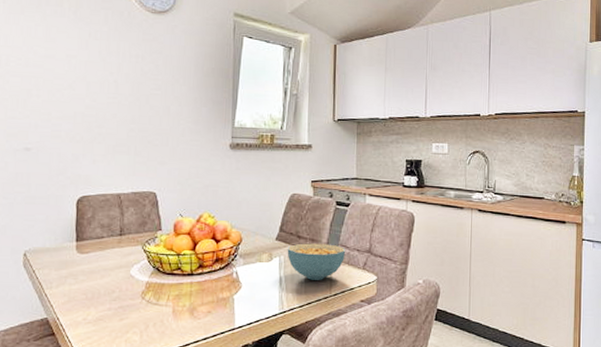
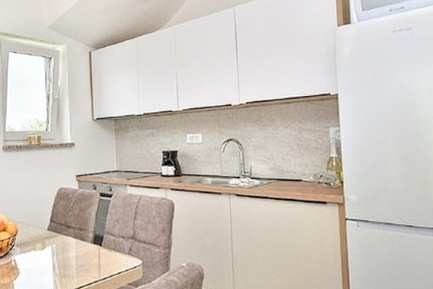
cereal bowl: present [287,243,346,280] -> none [58,232,112,266]

